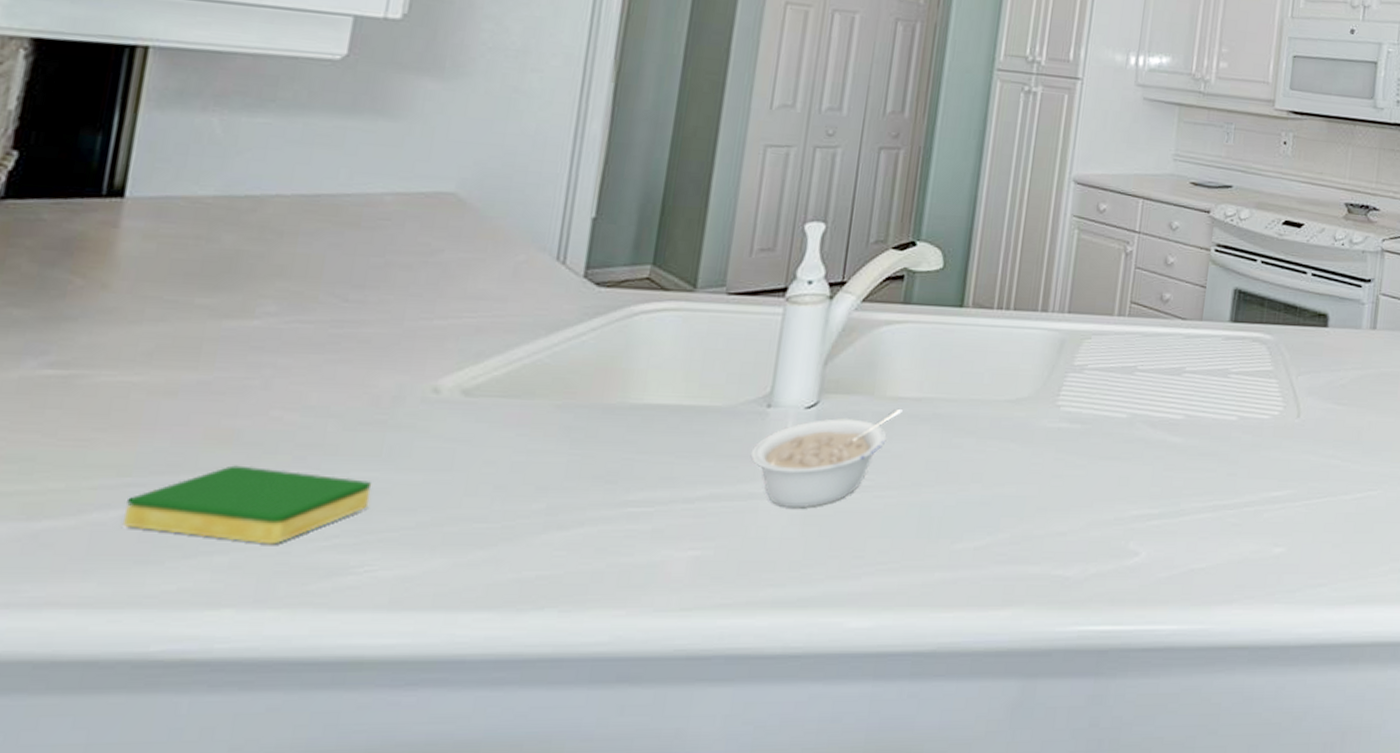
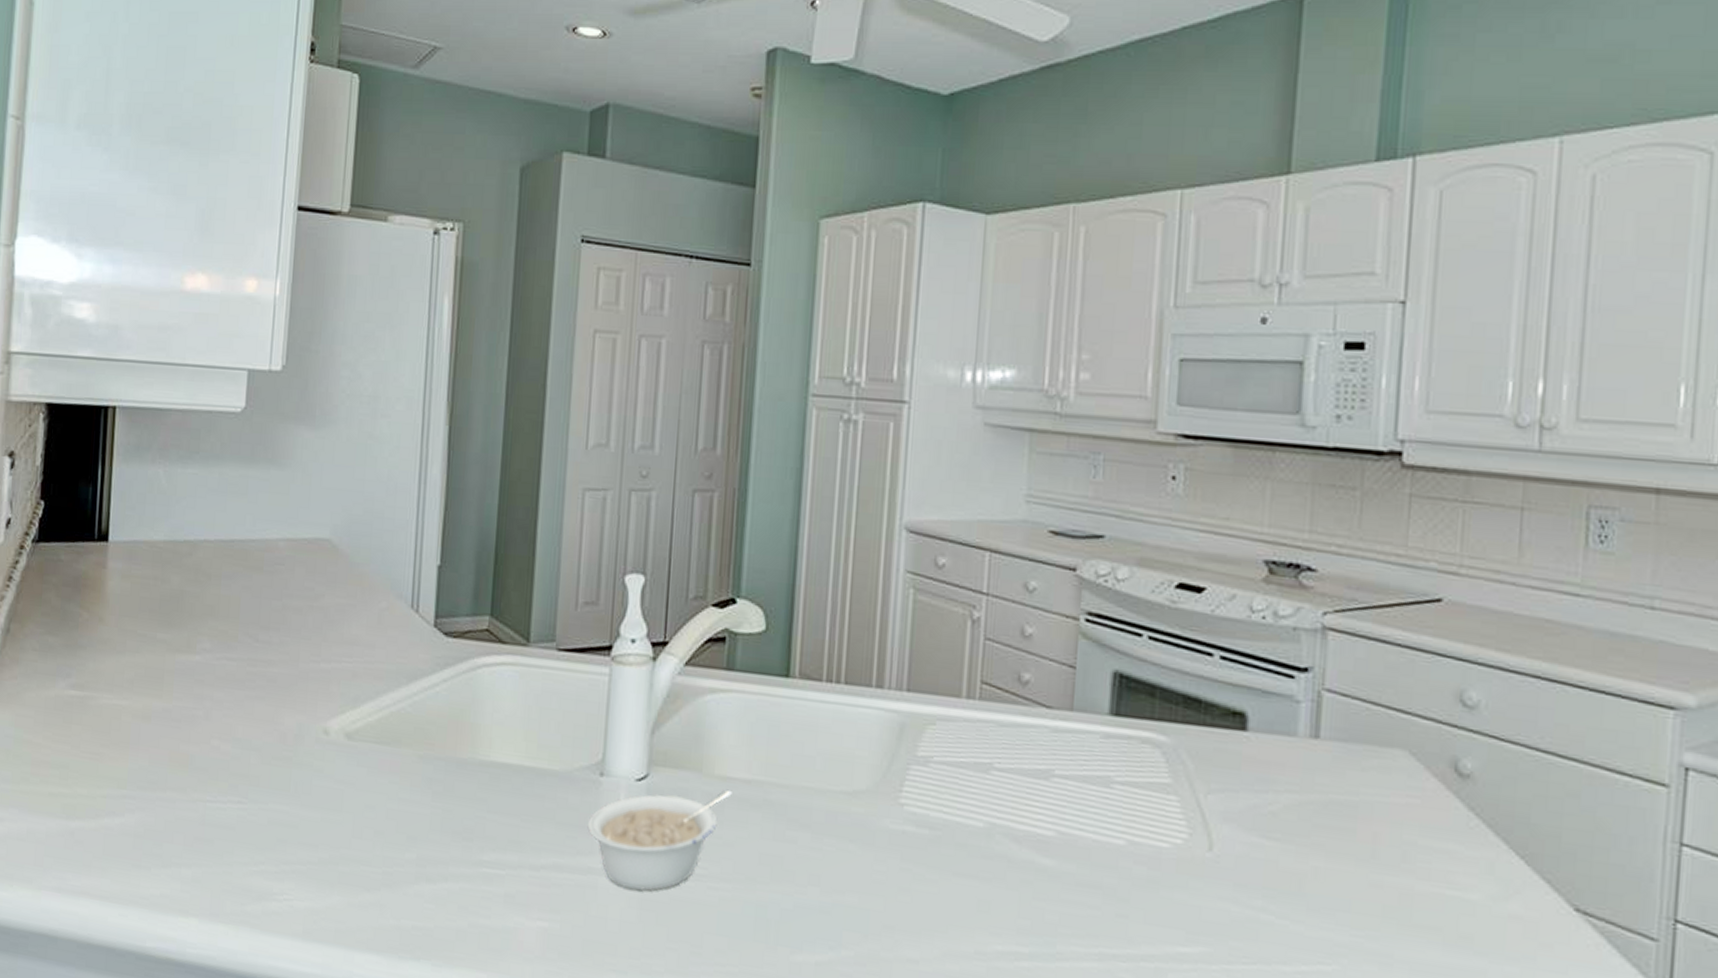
dish sponge: present [123,465,372,545] -> none [124,787,285,864]

